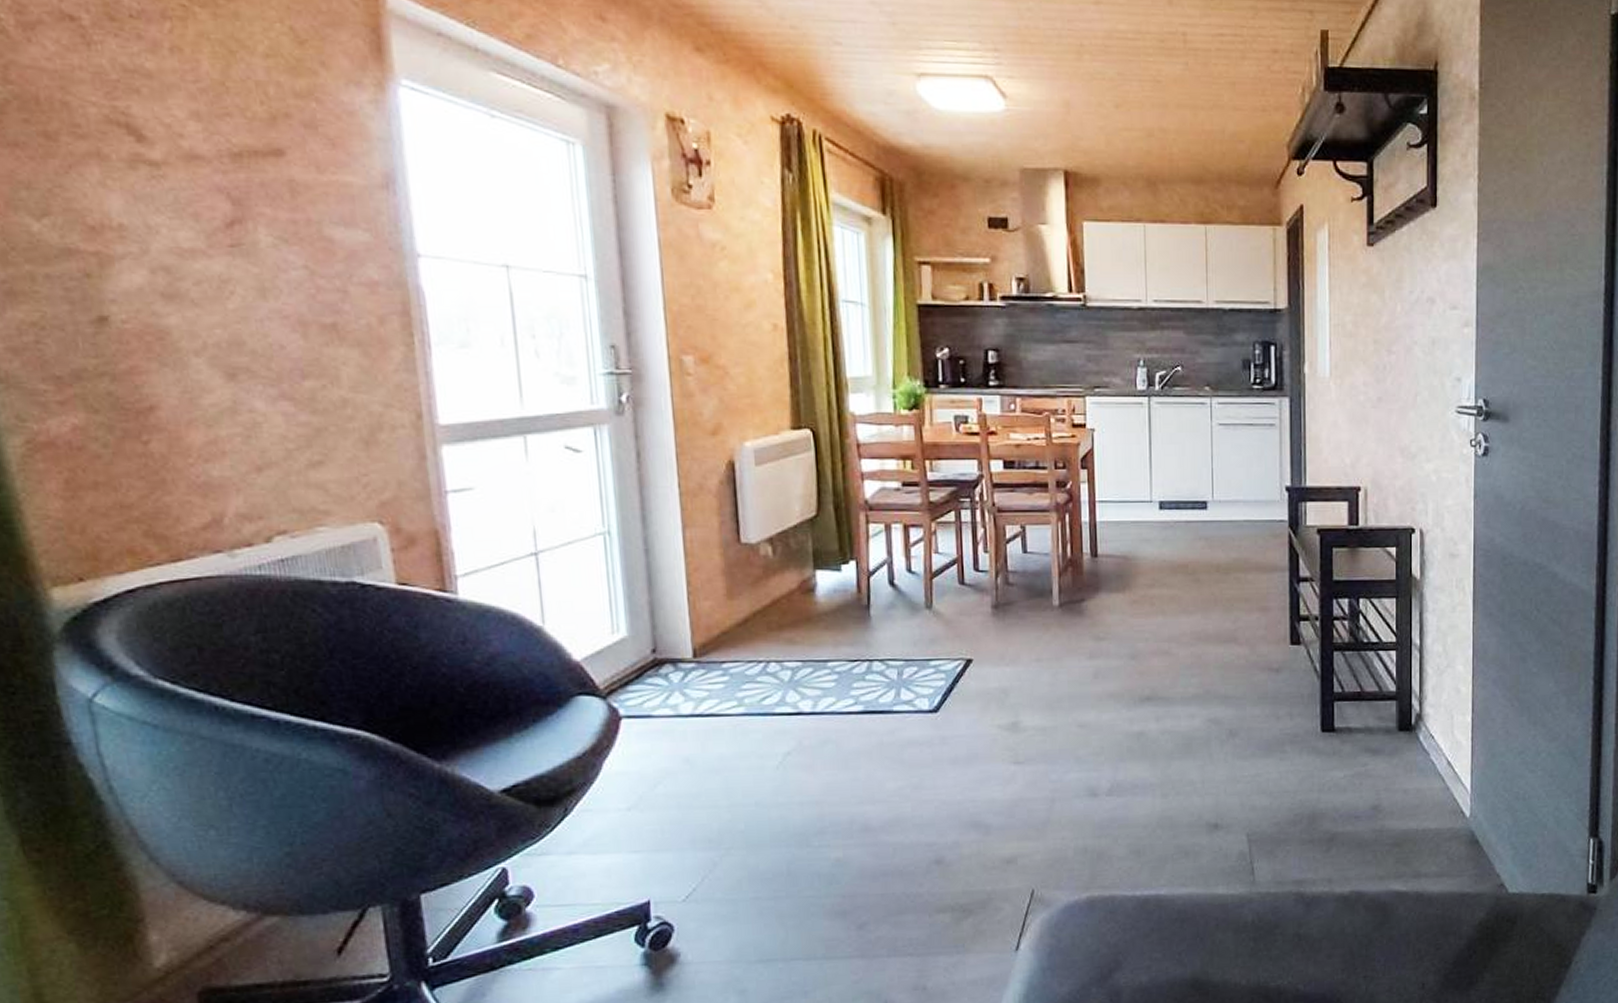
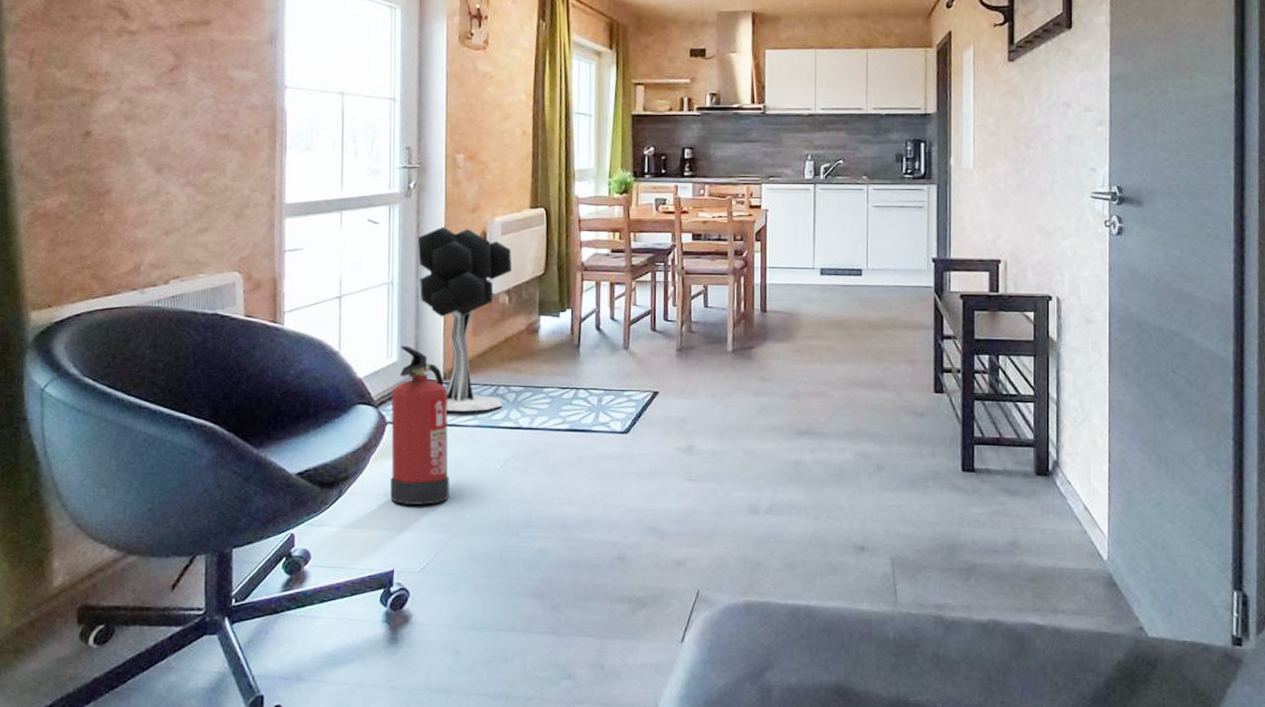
fire extinguisher: none [624,615,715,819] -> present [390,345,449,505]
decorative plant: none [640,454,775,698] -> present [418,226,512,412]

